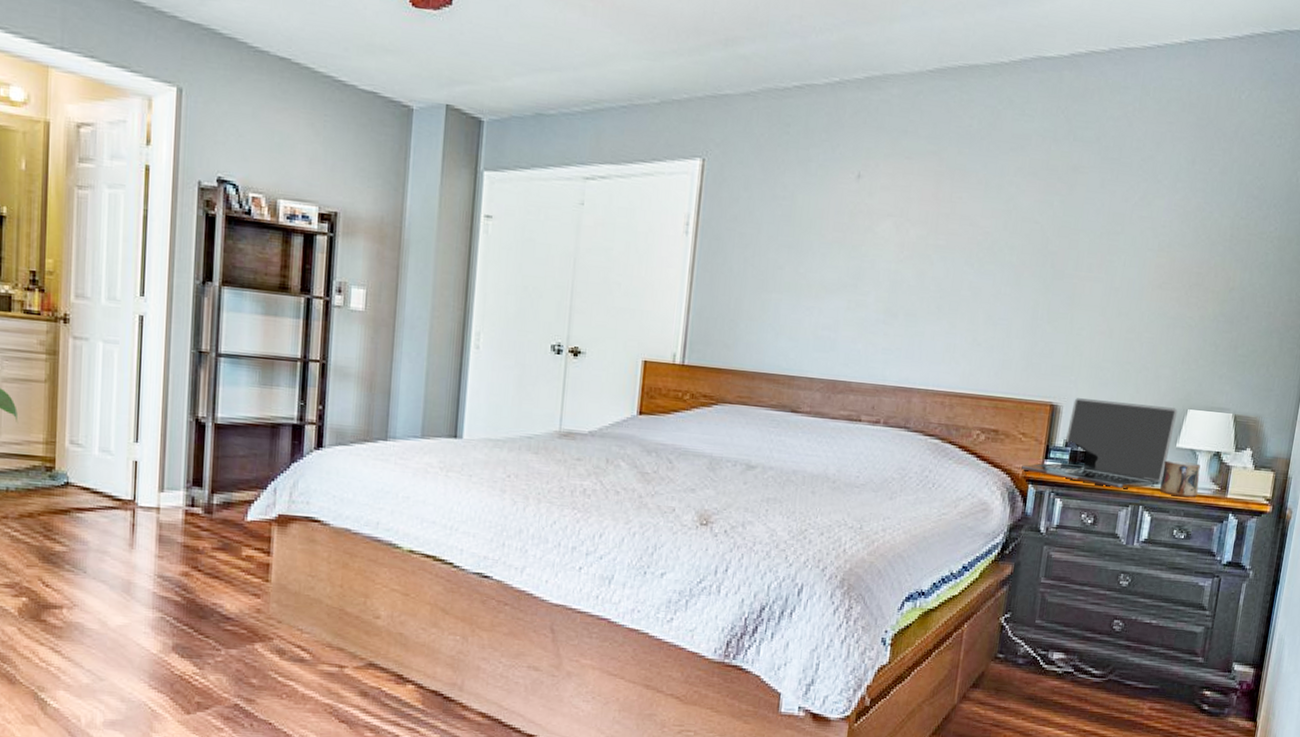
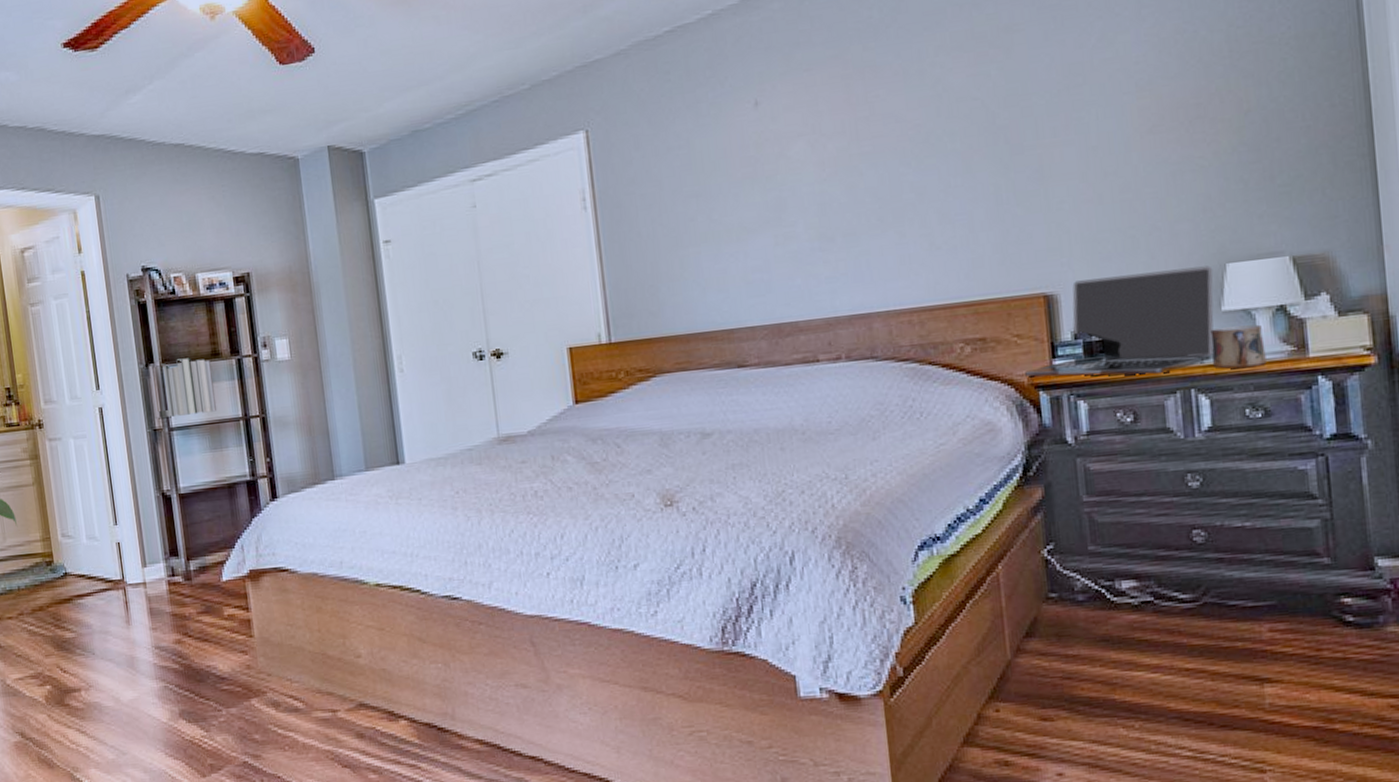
books: none [202,283,276,347] -> present [148,358,216,420]

